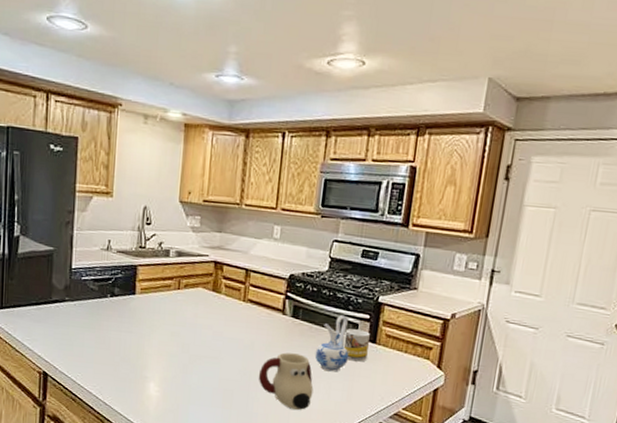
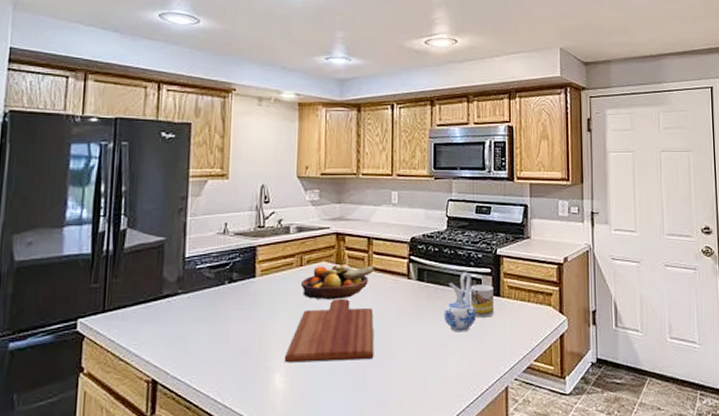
cutting board: none [158,324,246,384] -> present [284,298,374,363]
fruit bowl: none [177,291,250,325] -> present [300,263,374,300]
mug: present [258,352,314,410] -> none [389,318,446,379]

